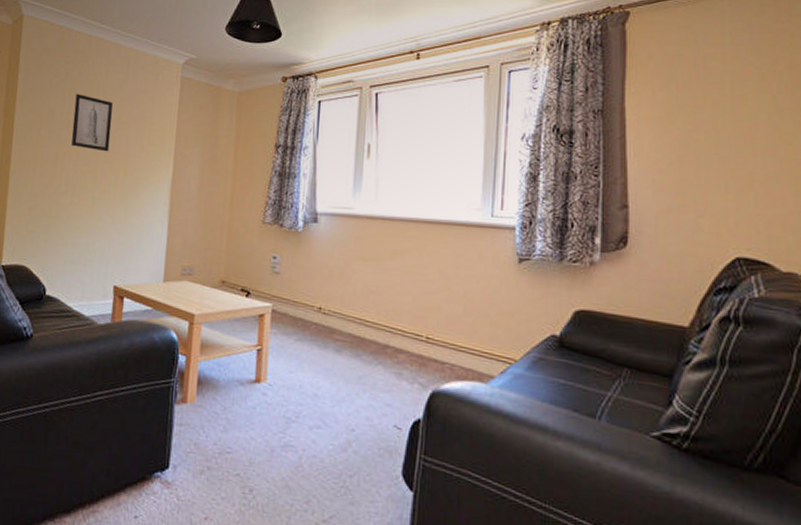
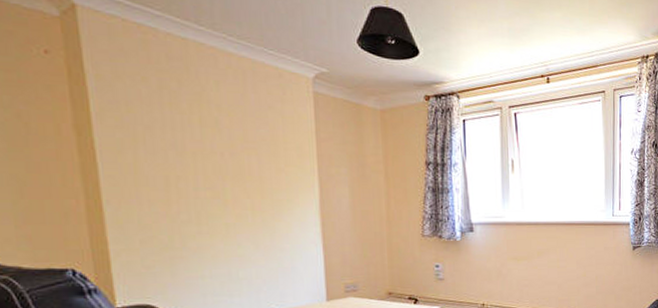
wall art: present [71,93,113,152] -> none [179,107,237,174]

